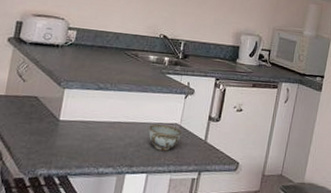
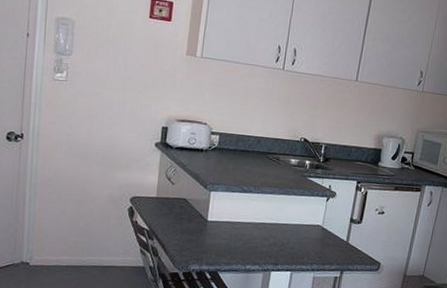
bowl: present [148,124,182,151] -> none [291,225,324,251]

